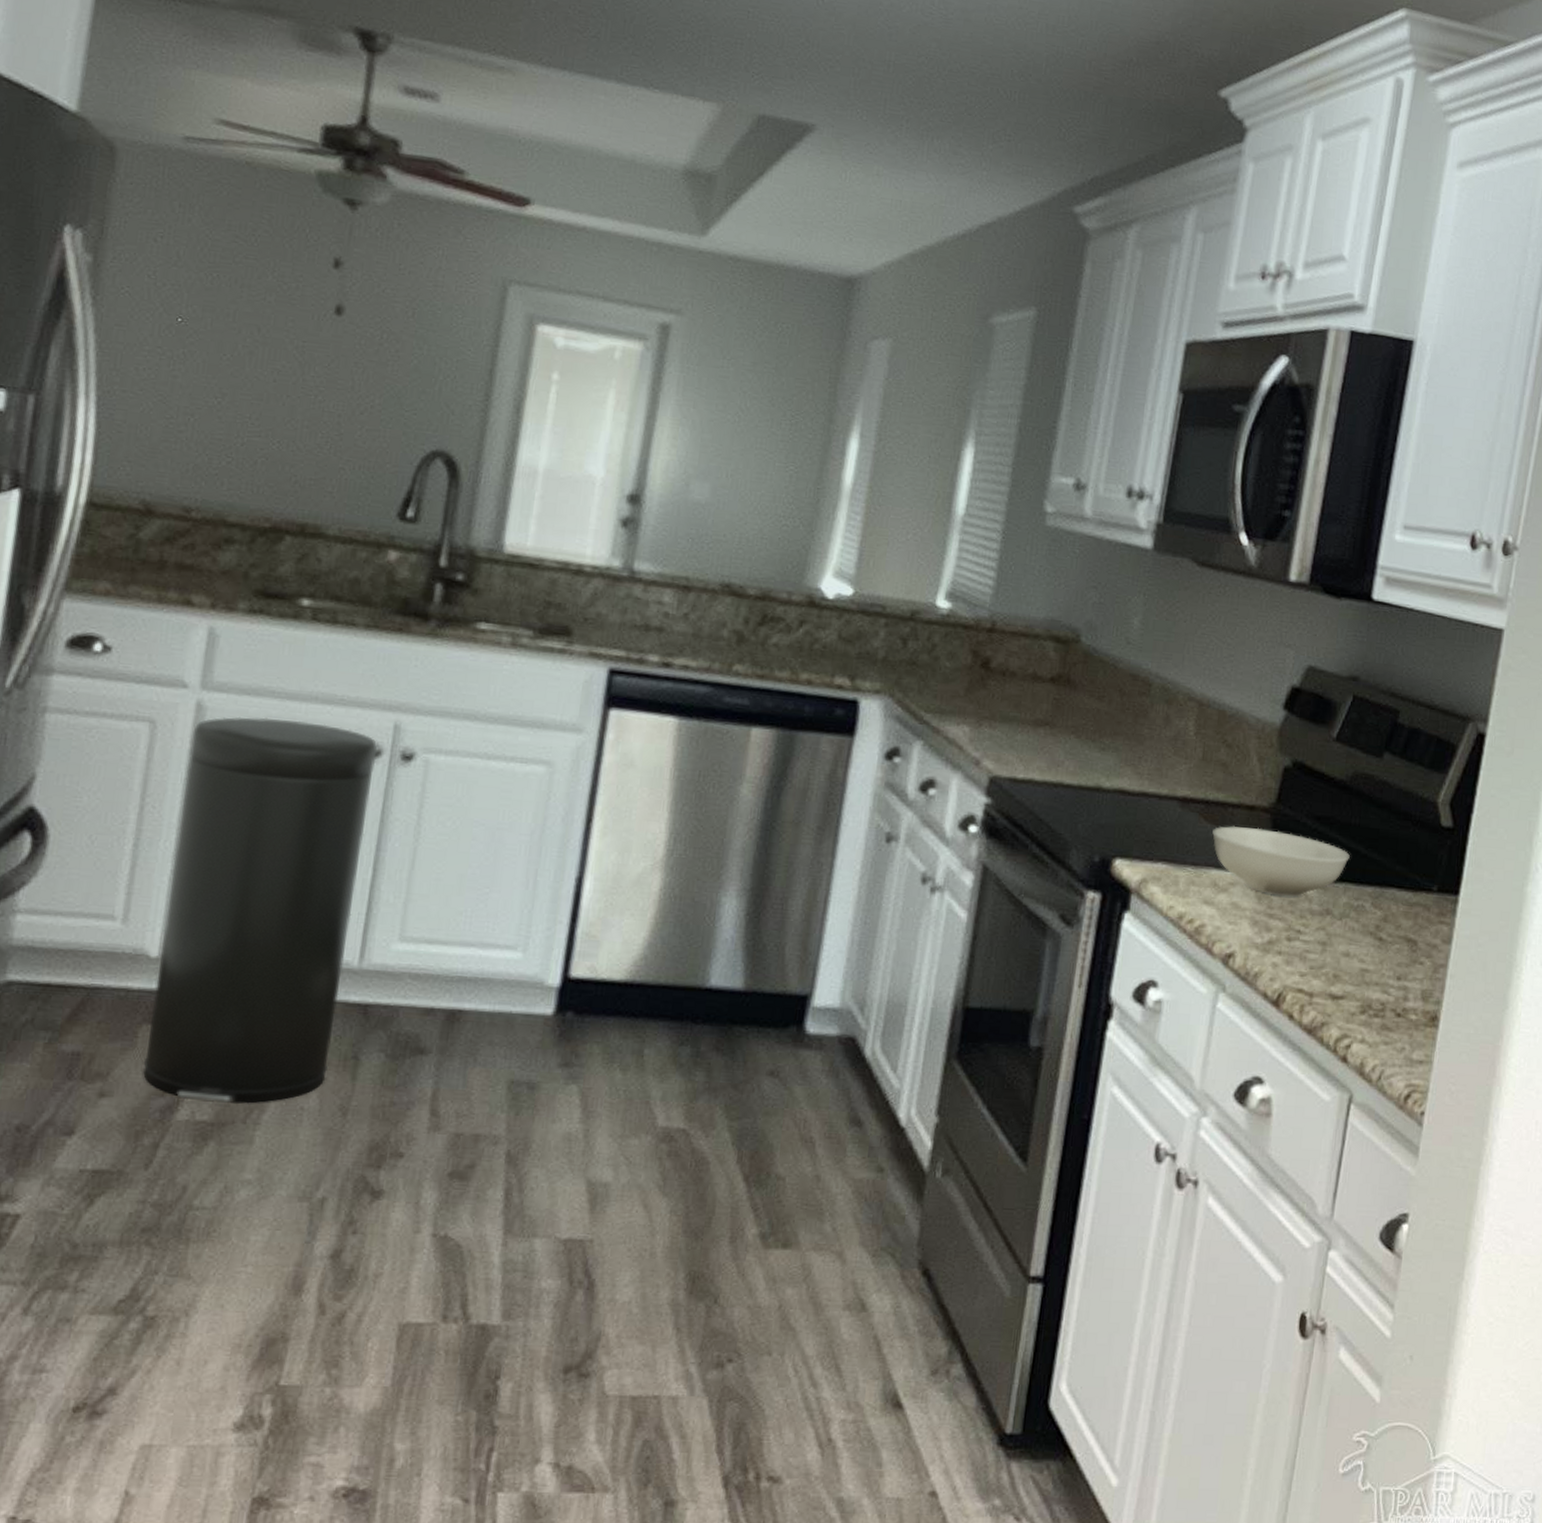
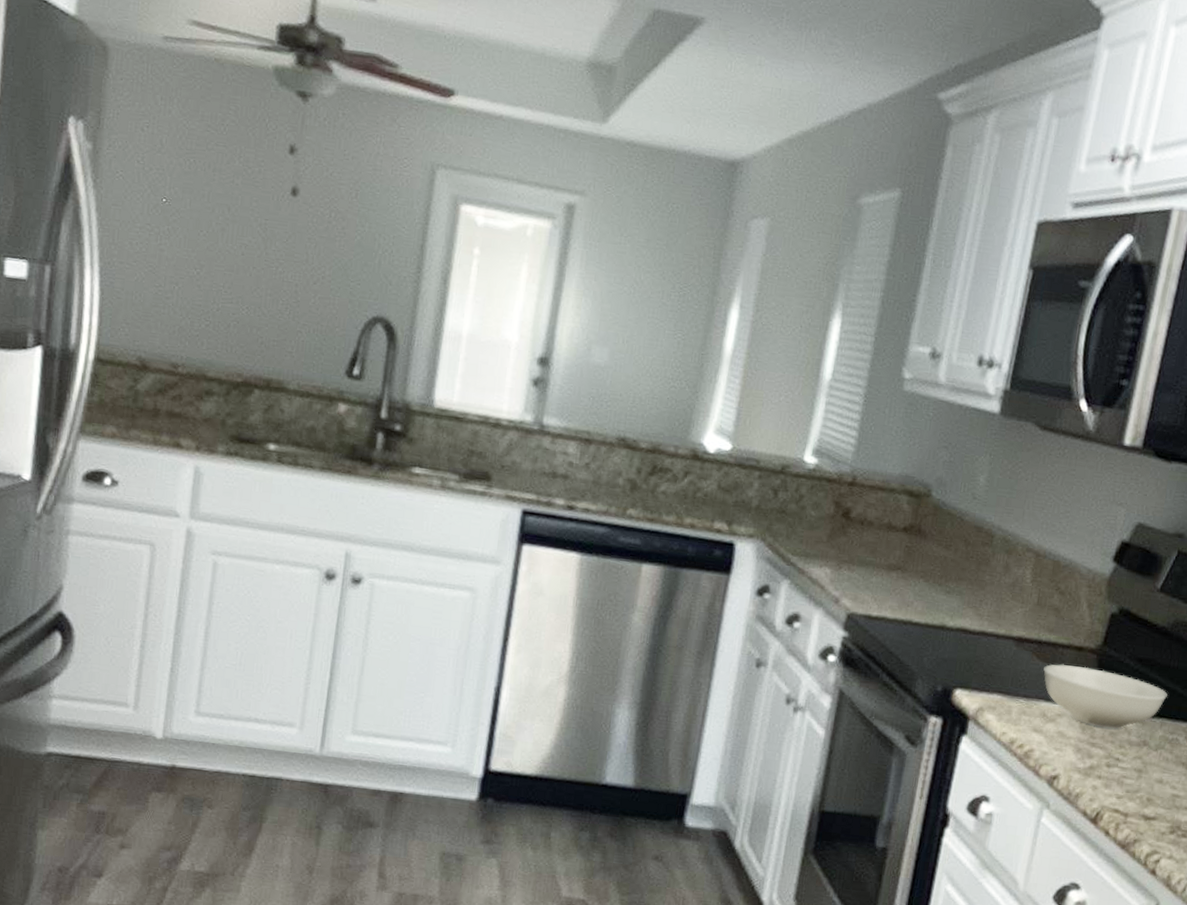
pedal bin: present [143,716,377,1104] -> none [154,542,332,860]

